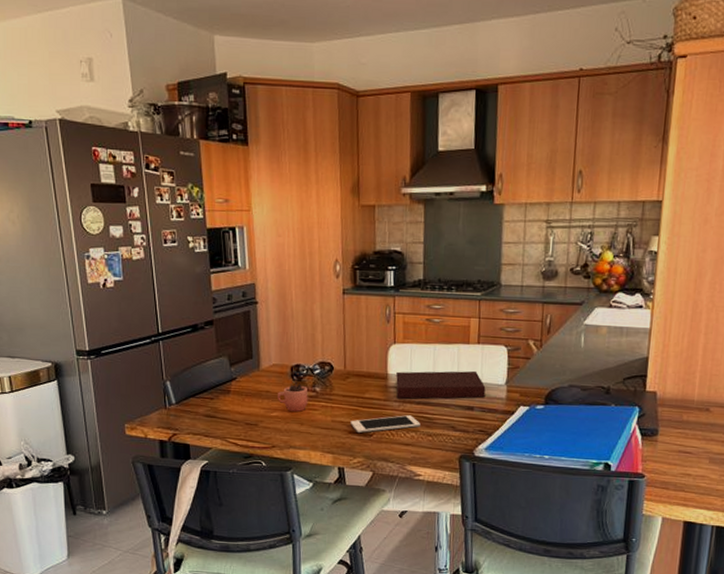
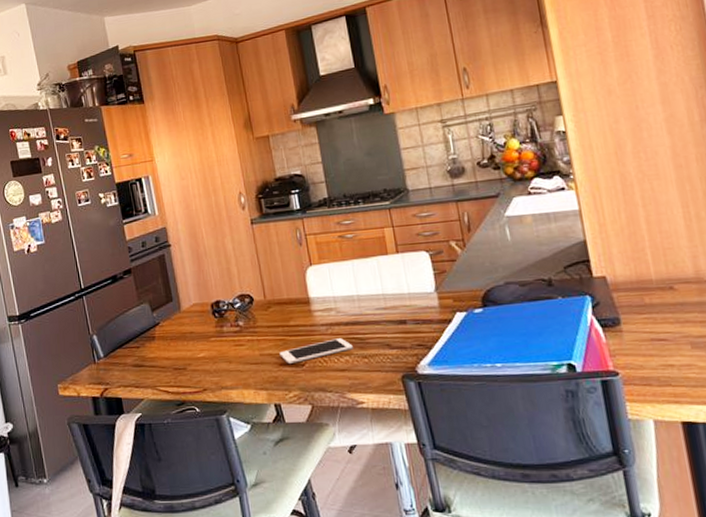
cocoa: present [278,367,308,412] -> none [202,304,233,350]
notebook: present [396,370,486,399] -> none [318,281,416,322]

